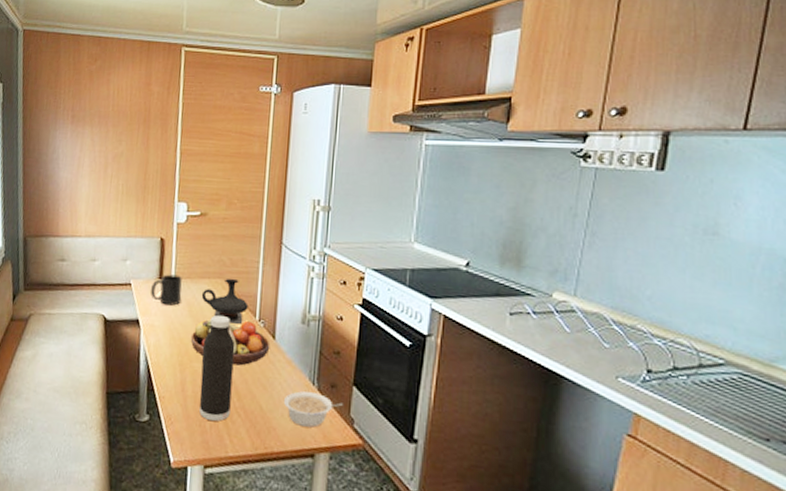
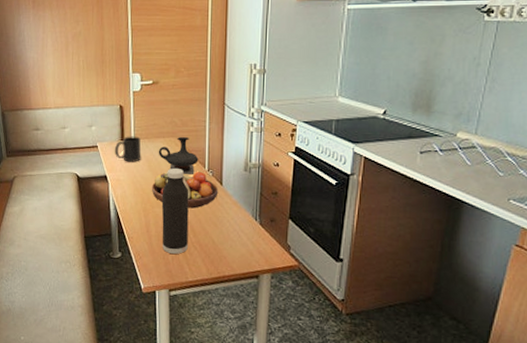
legume: present [283,391,343,427] -> none [231,226,281,254]

